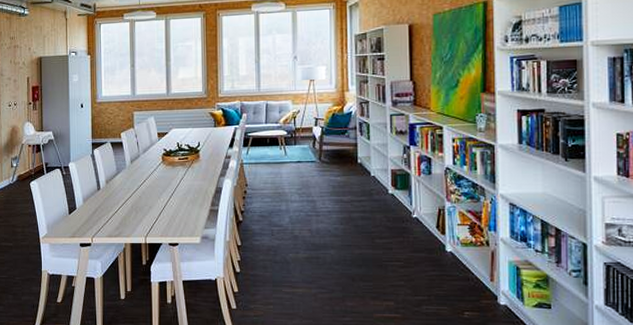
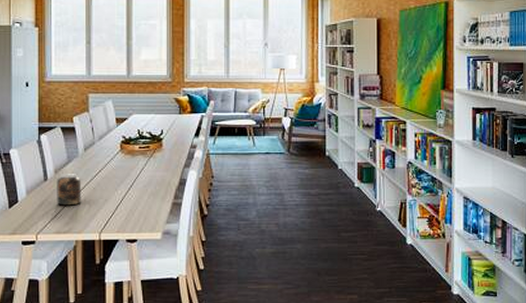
jar: none [108,184,129,212] -> present [57,174,82,206]

